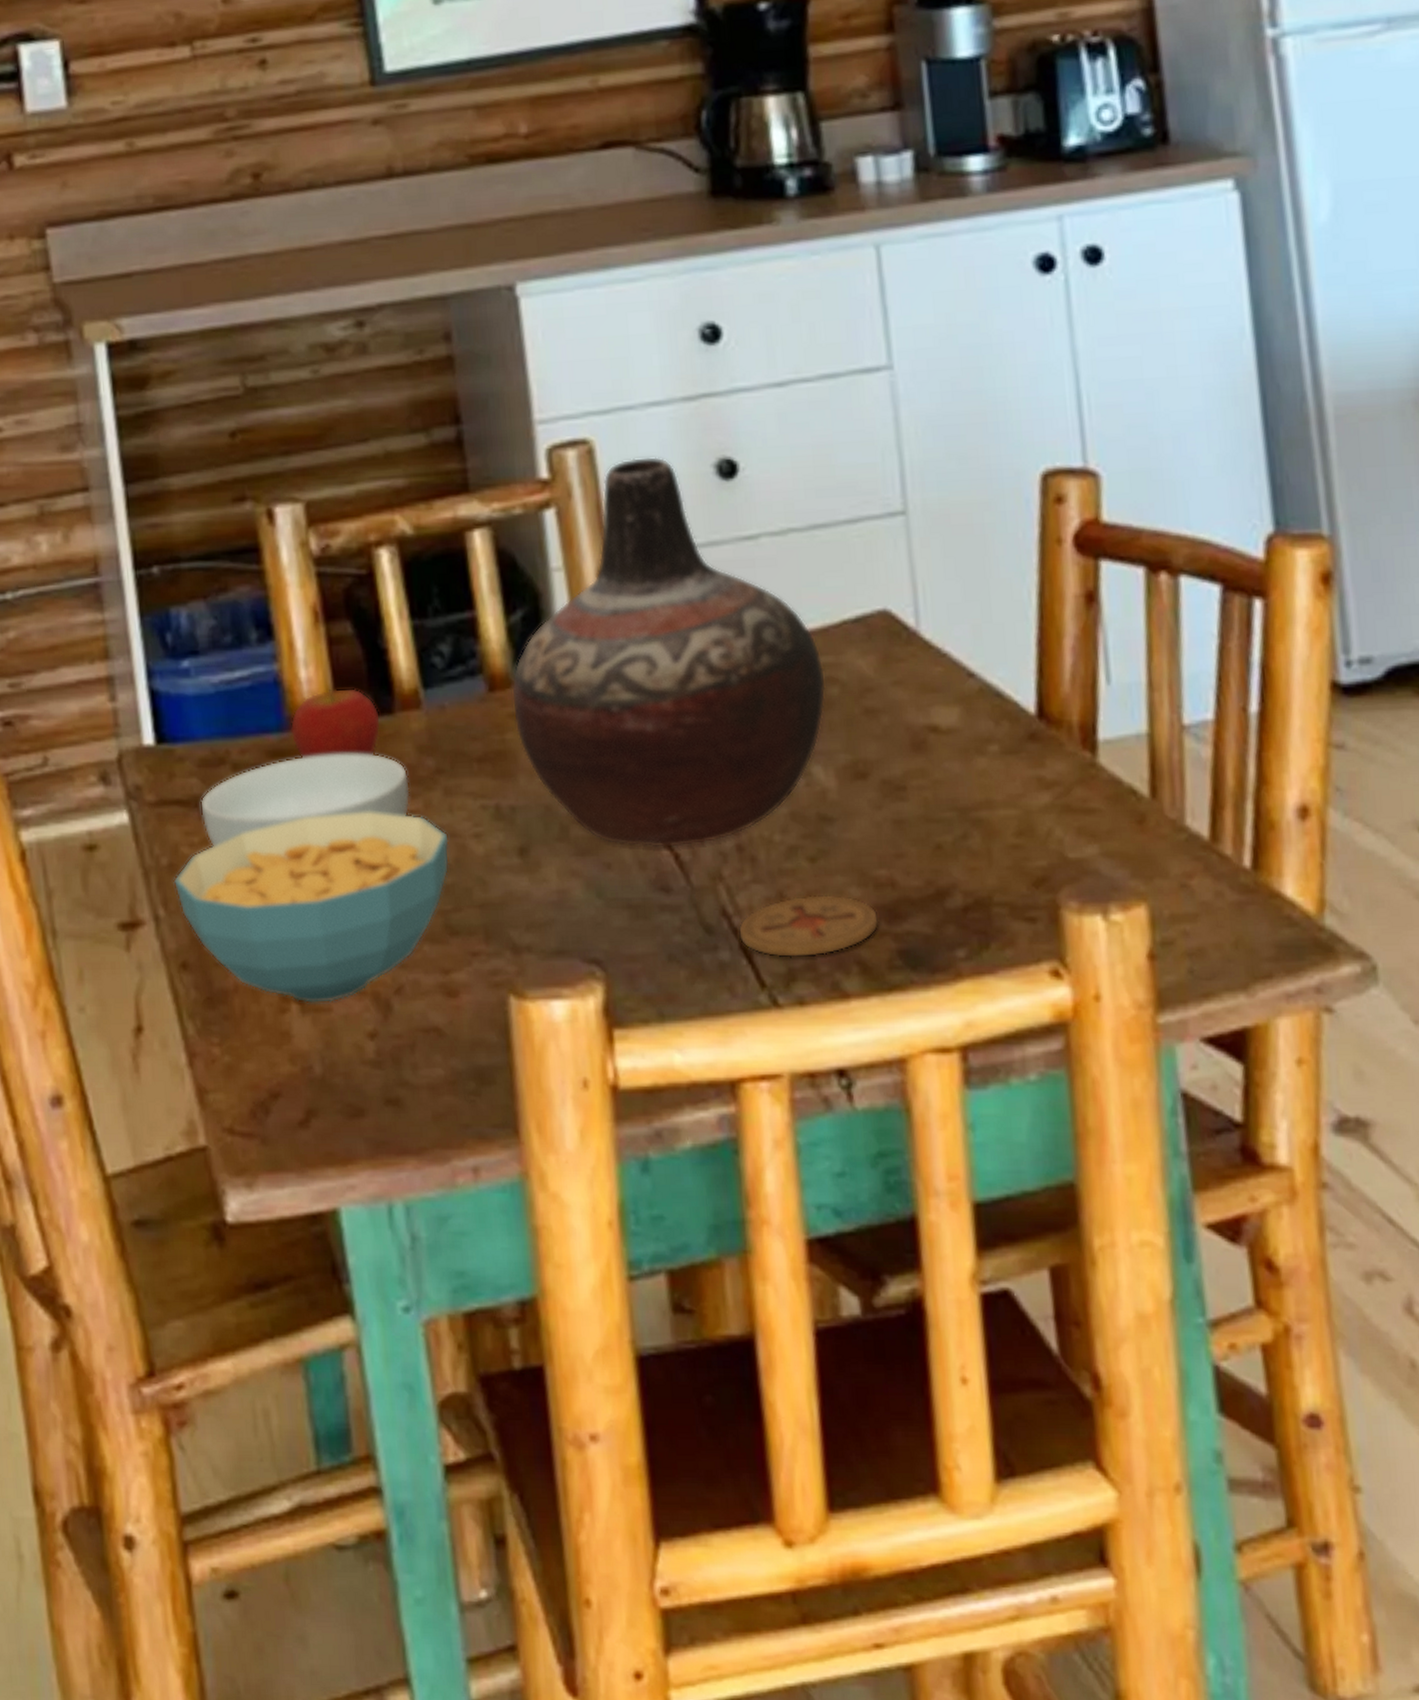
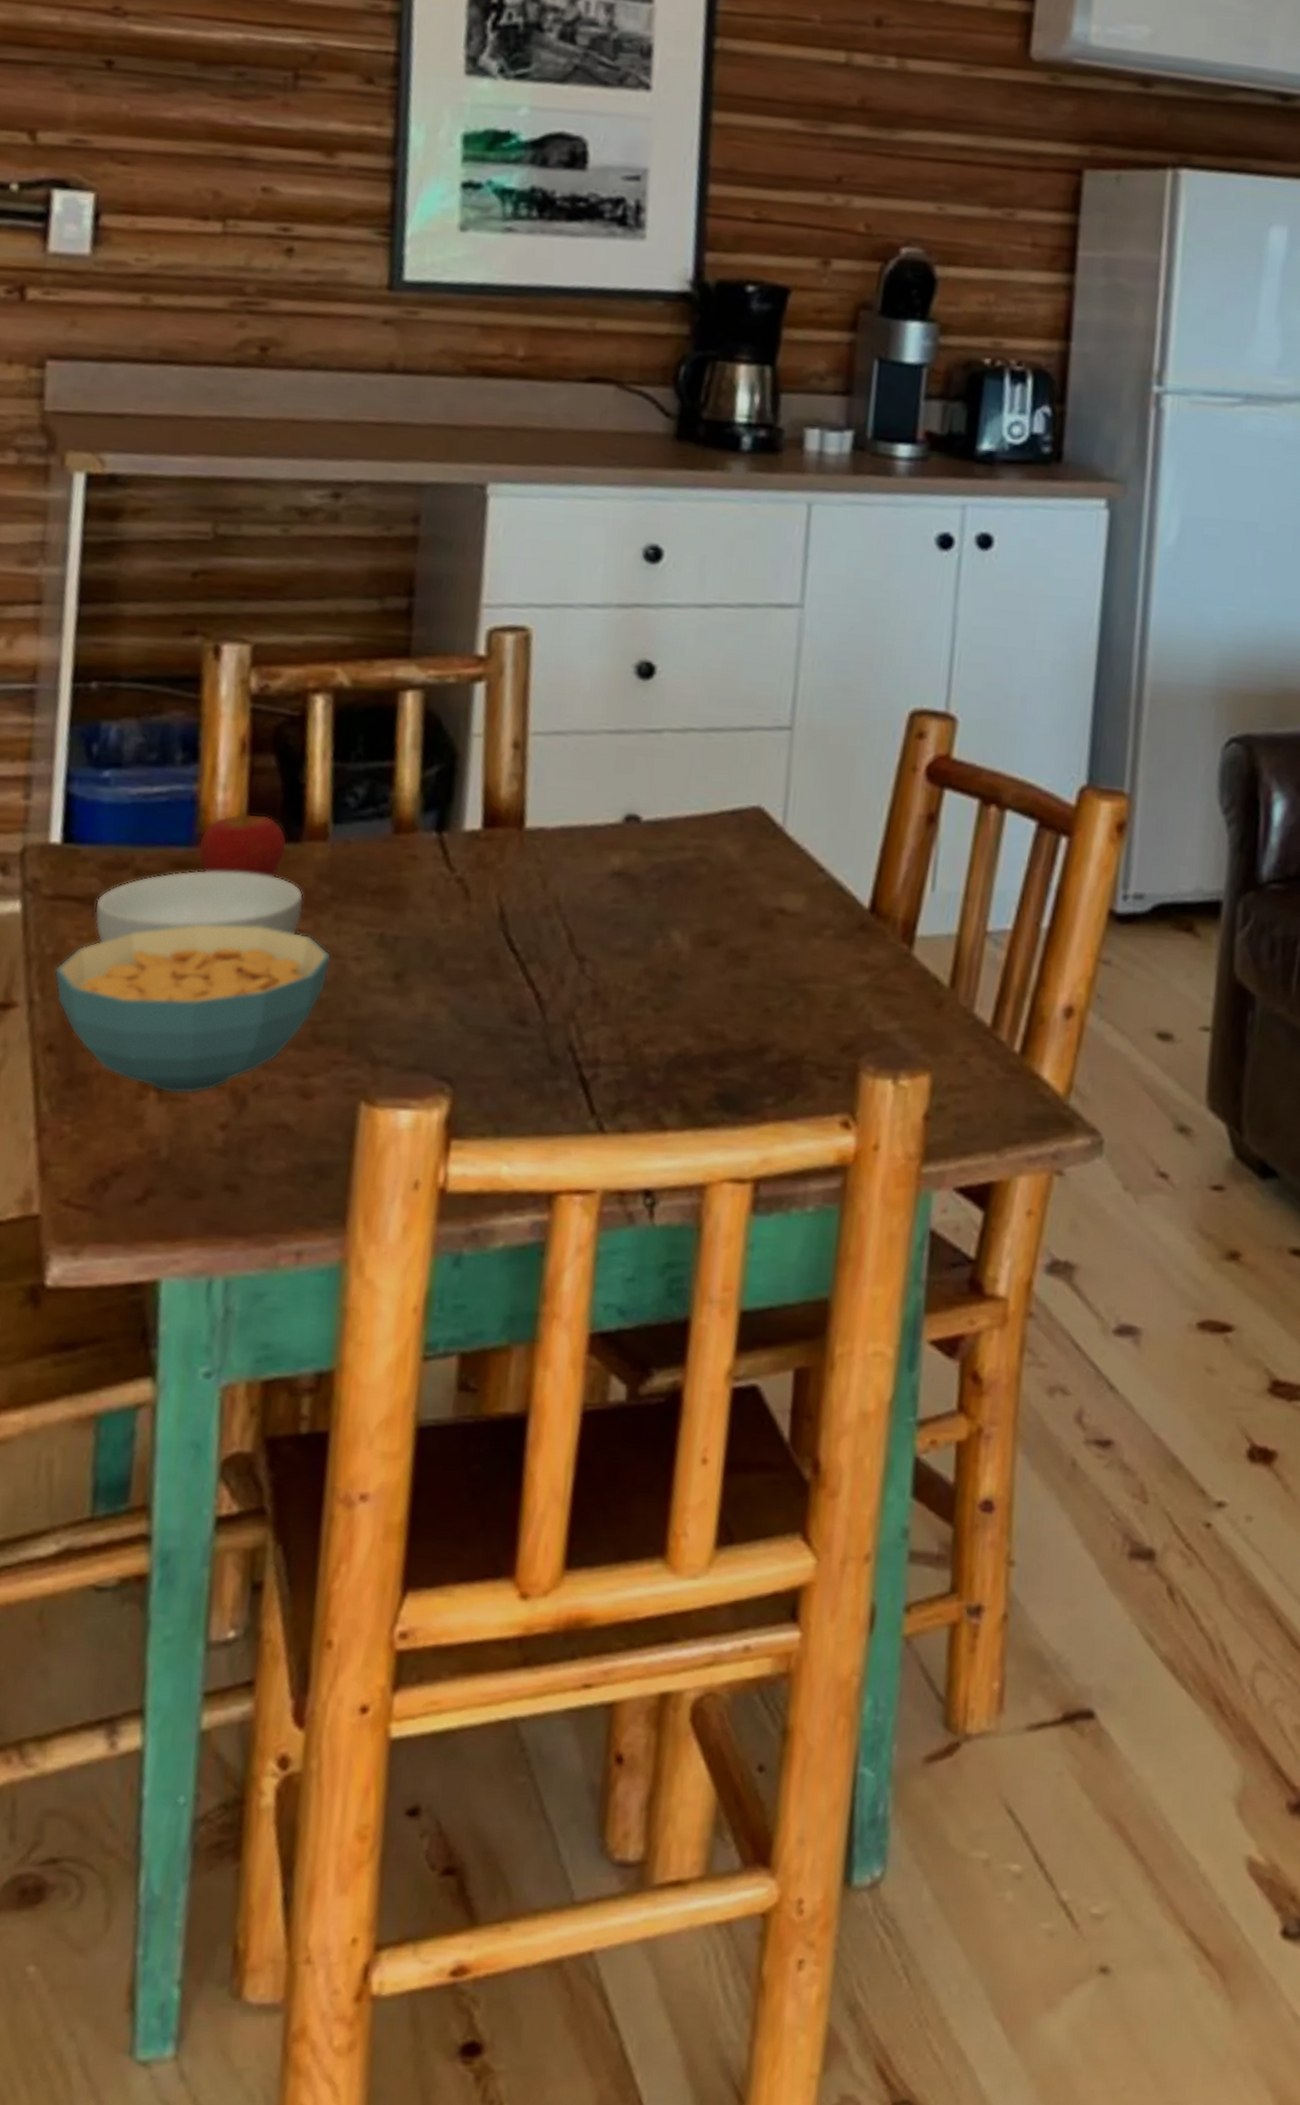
vase: present [511,456,827,848] -> none [412,649,698,988]
coaster: present [738,895,879,958] -> none [579,1039,705,1093]

